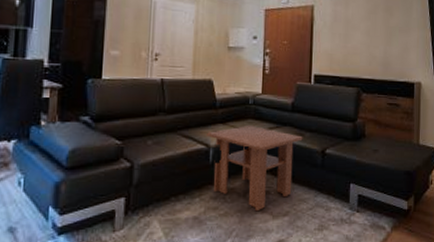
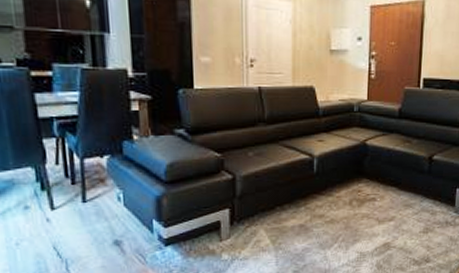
coffee table: present [207,126,303,212] -> none [310,134,410,218]

